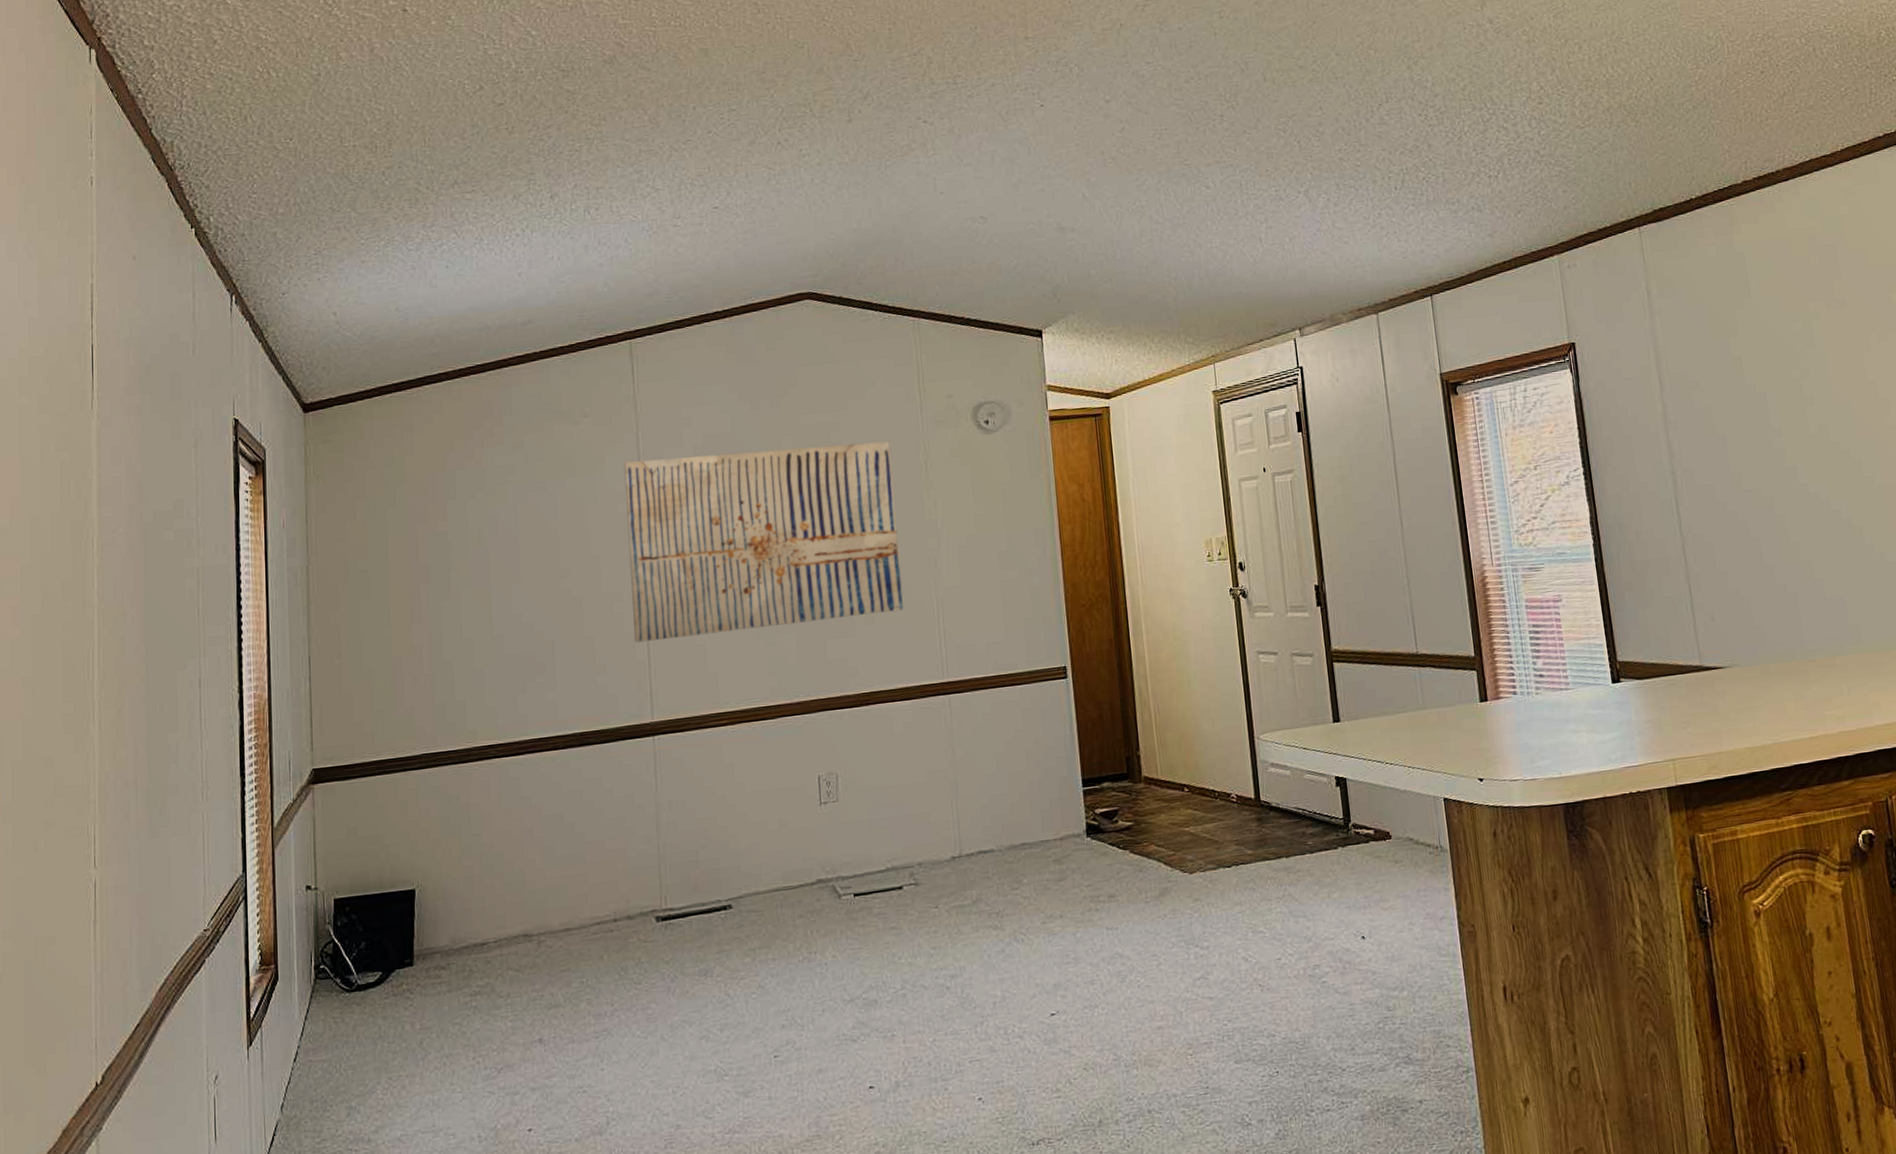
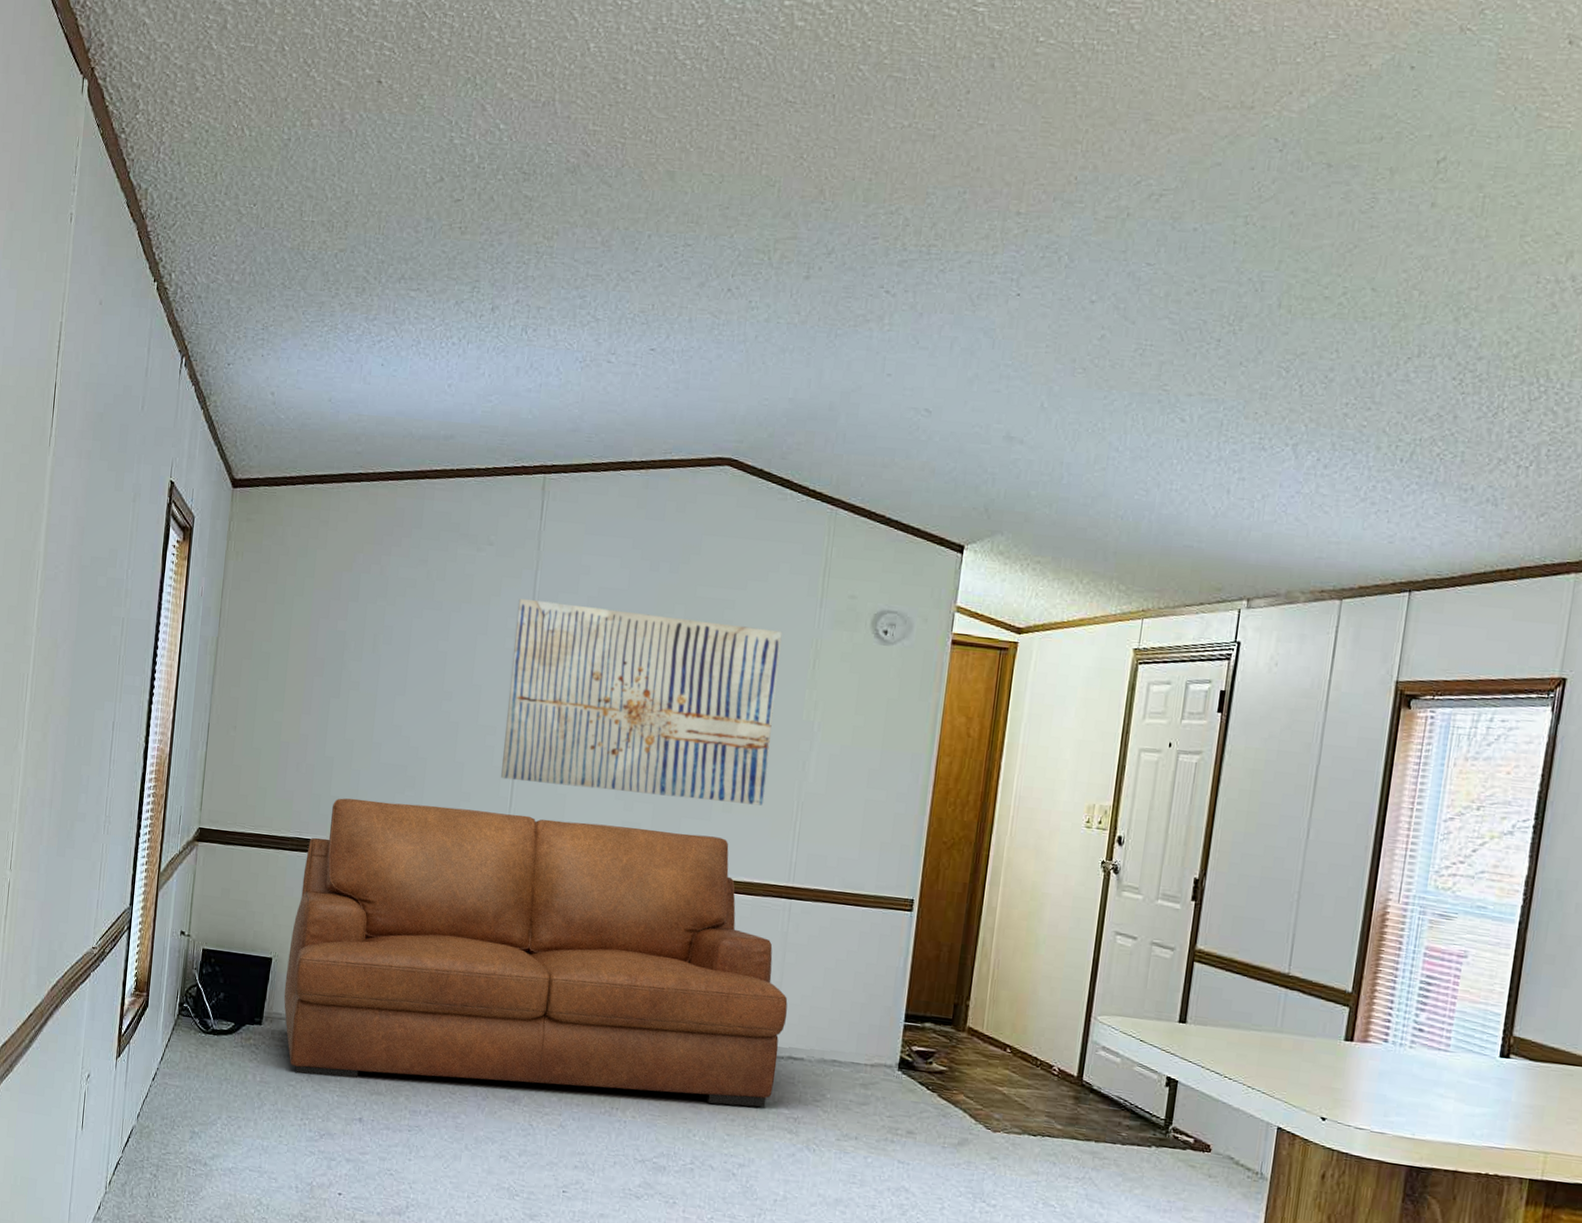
sofa: none [433,650,970,1009] -> present [284,798,788,1107]

